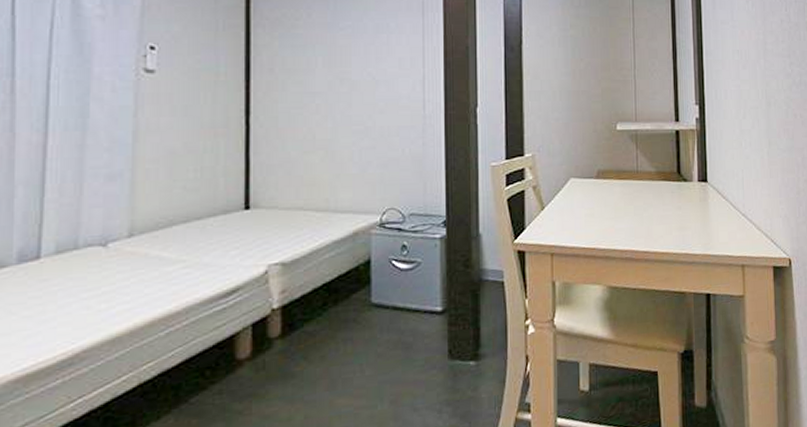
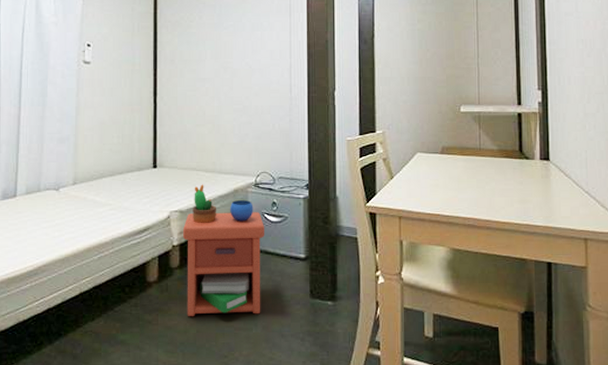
nightstand: none [285,227,393,399] -> present [182,184,265,316]

